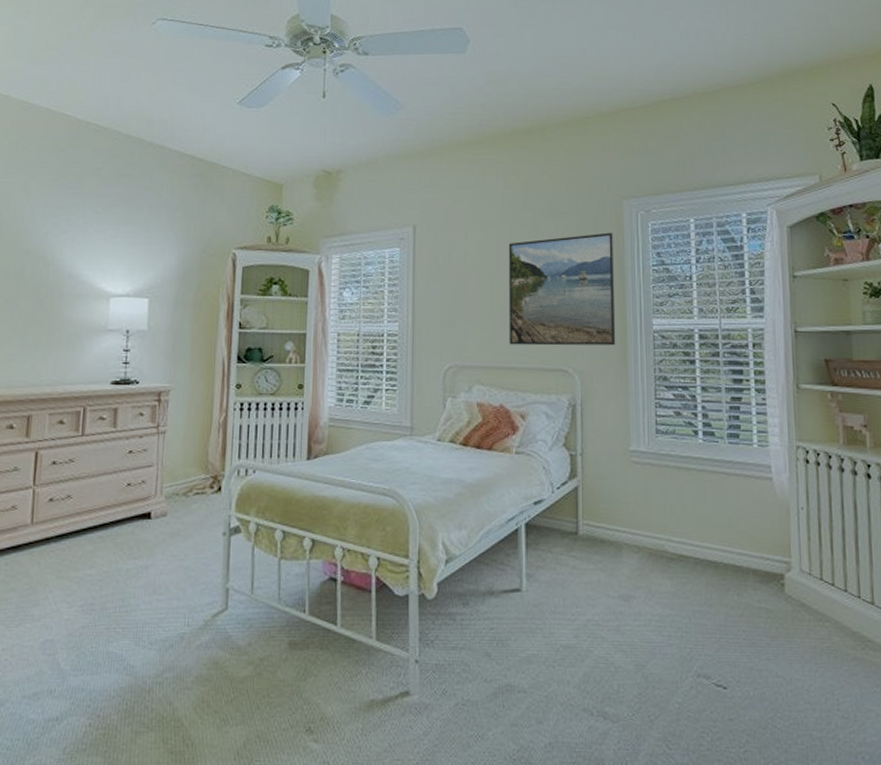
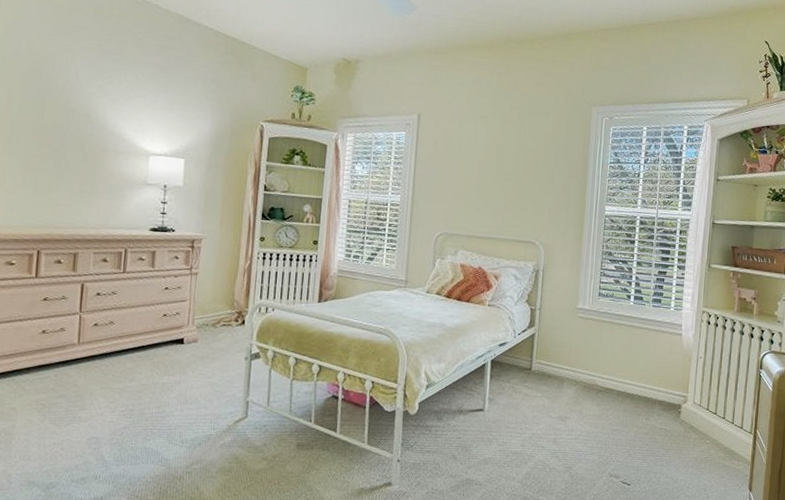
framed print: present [508,232,616,346] -> none [490,132,581,225]

